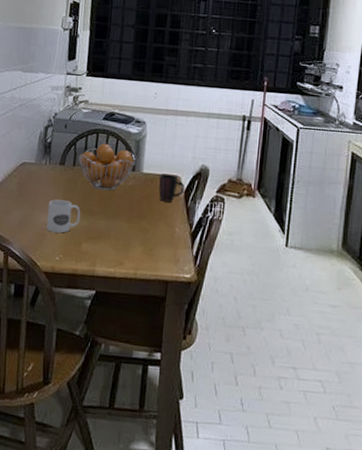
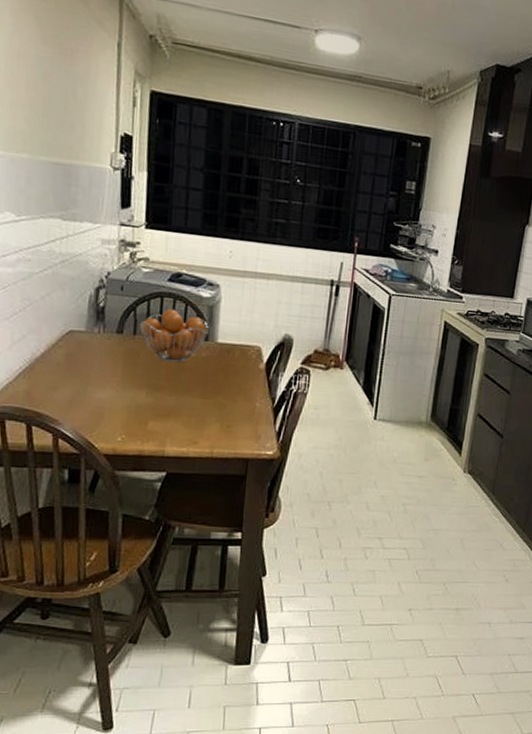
mug: present [46,199,81,233] -> none [104,373,145,411]
mug: present [158,173,185,202] -> none [236,343,267,375]

